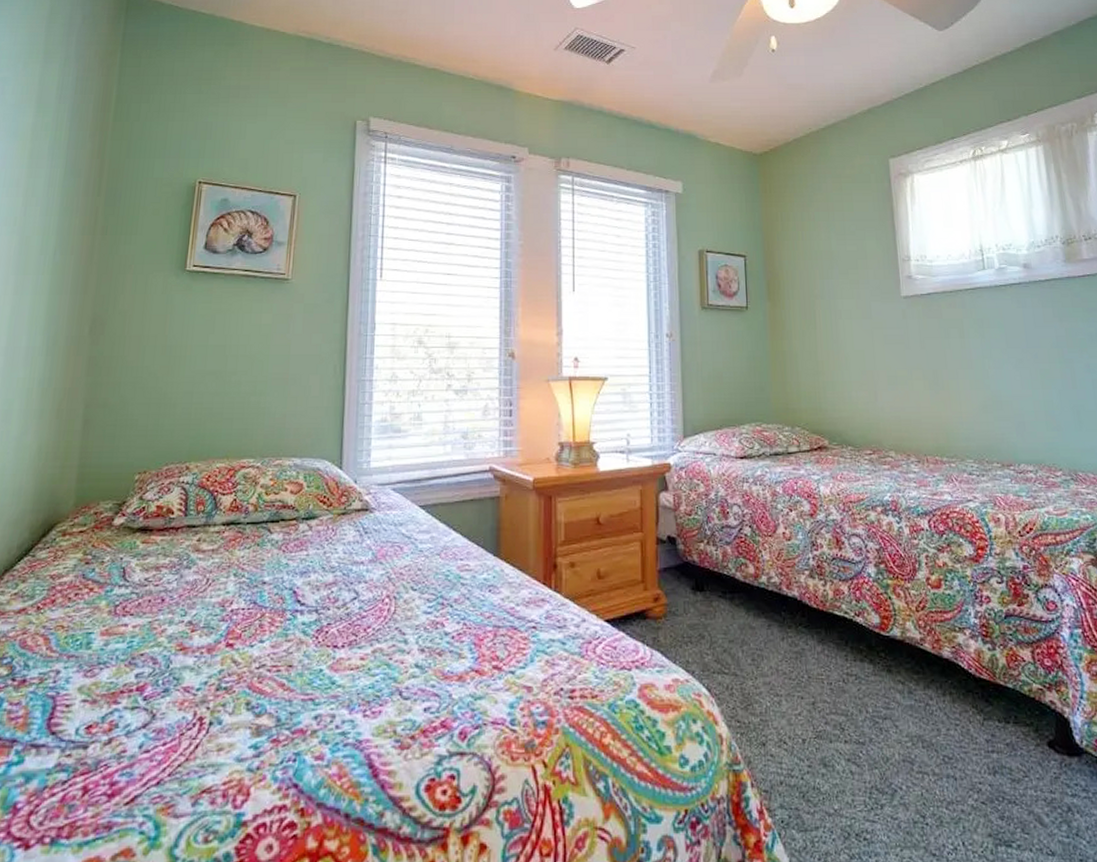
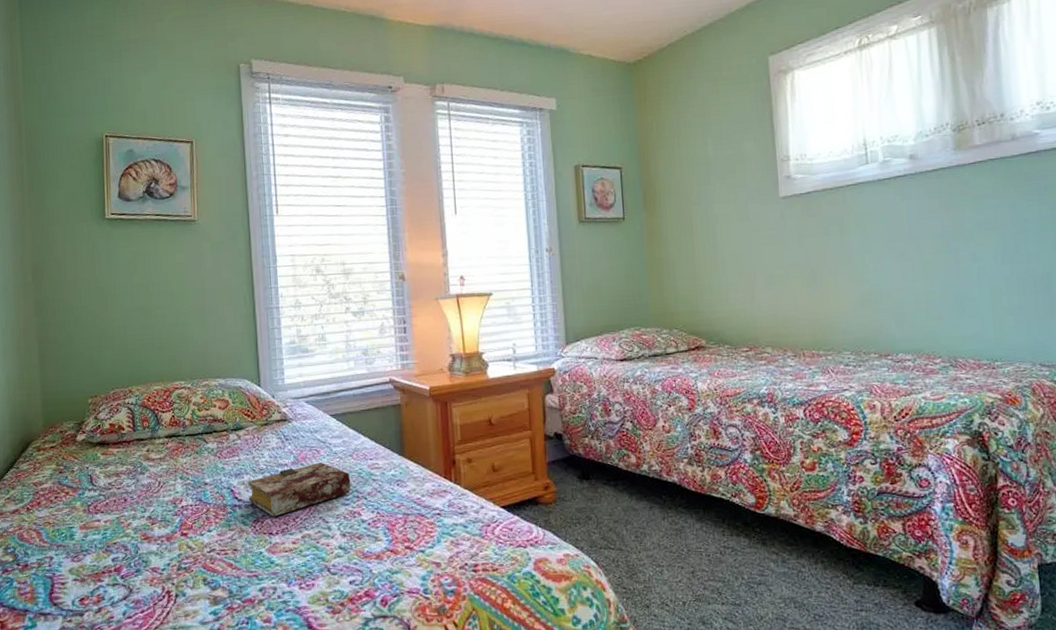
book: none [313,560,436,626] -> present [248,462,351,517]

